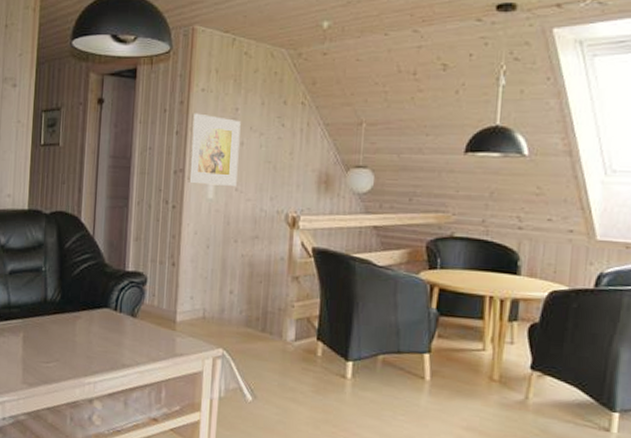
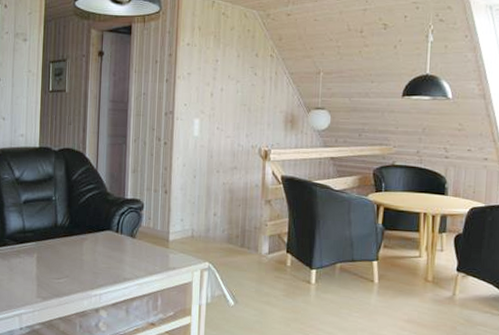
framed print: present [188,113,241,186] -> none [177,64,220,125]

